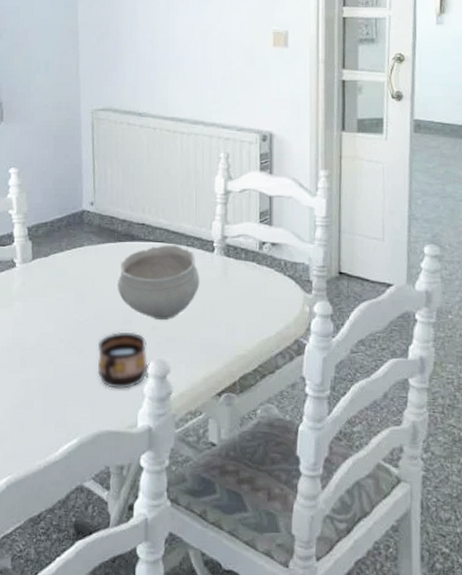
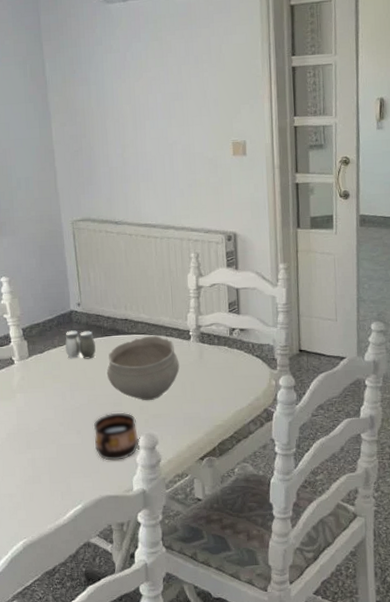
salt and pepper shaker: none [73,233,107,267] -> present [65,330,96,359]

